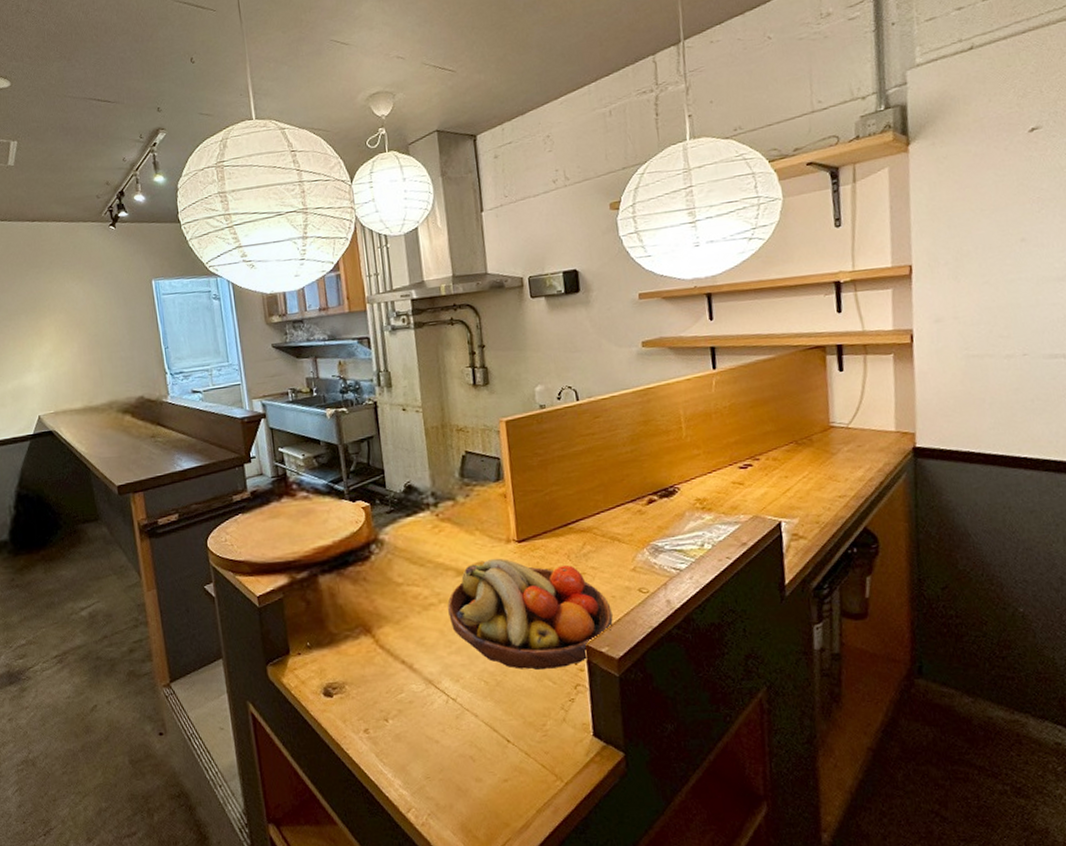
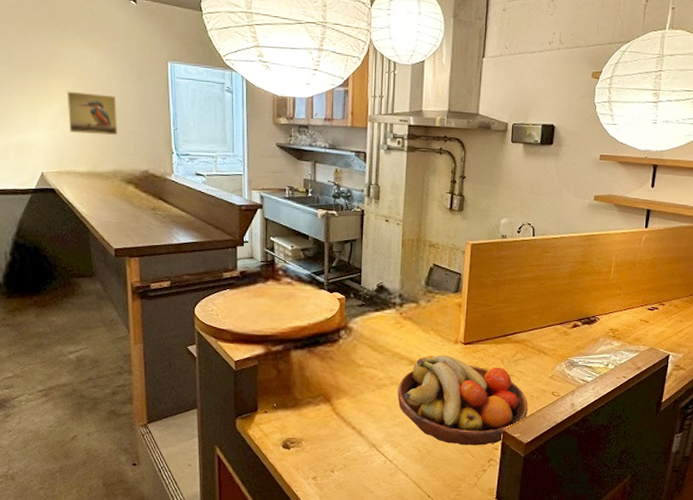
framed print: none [56,324,109,370] -> present [66,91,117,136]

